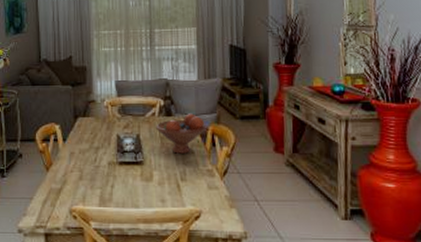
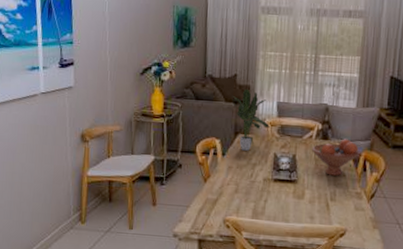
potted plant: none [68,71,110,134] -> present [232,89,270,151]

